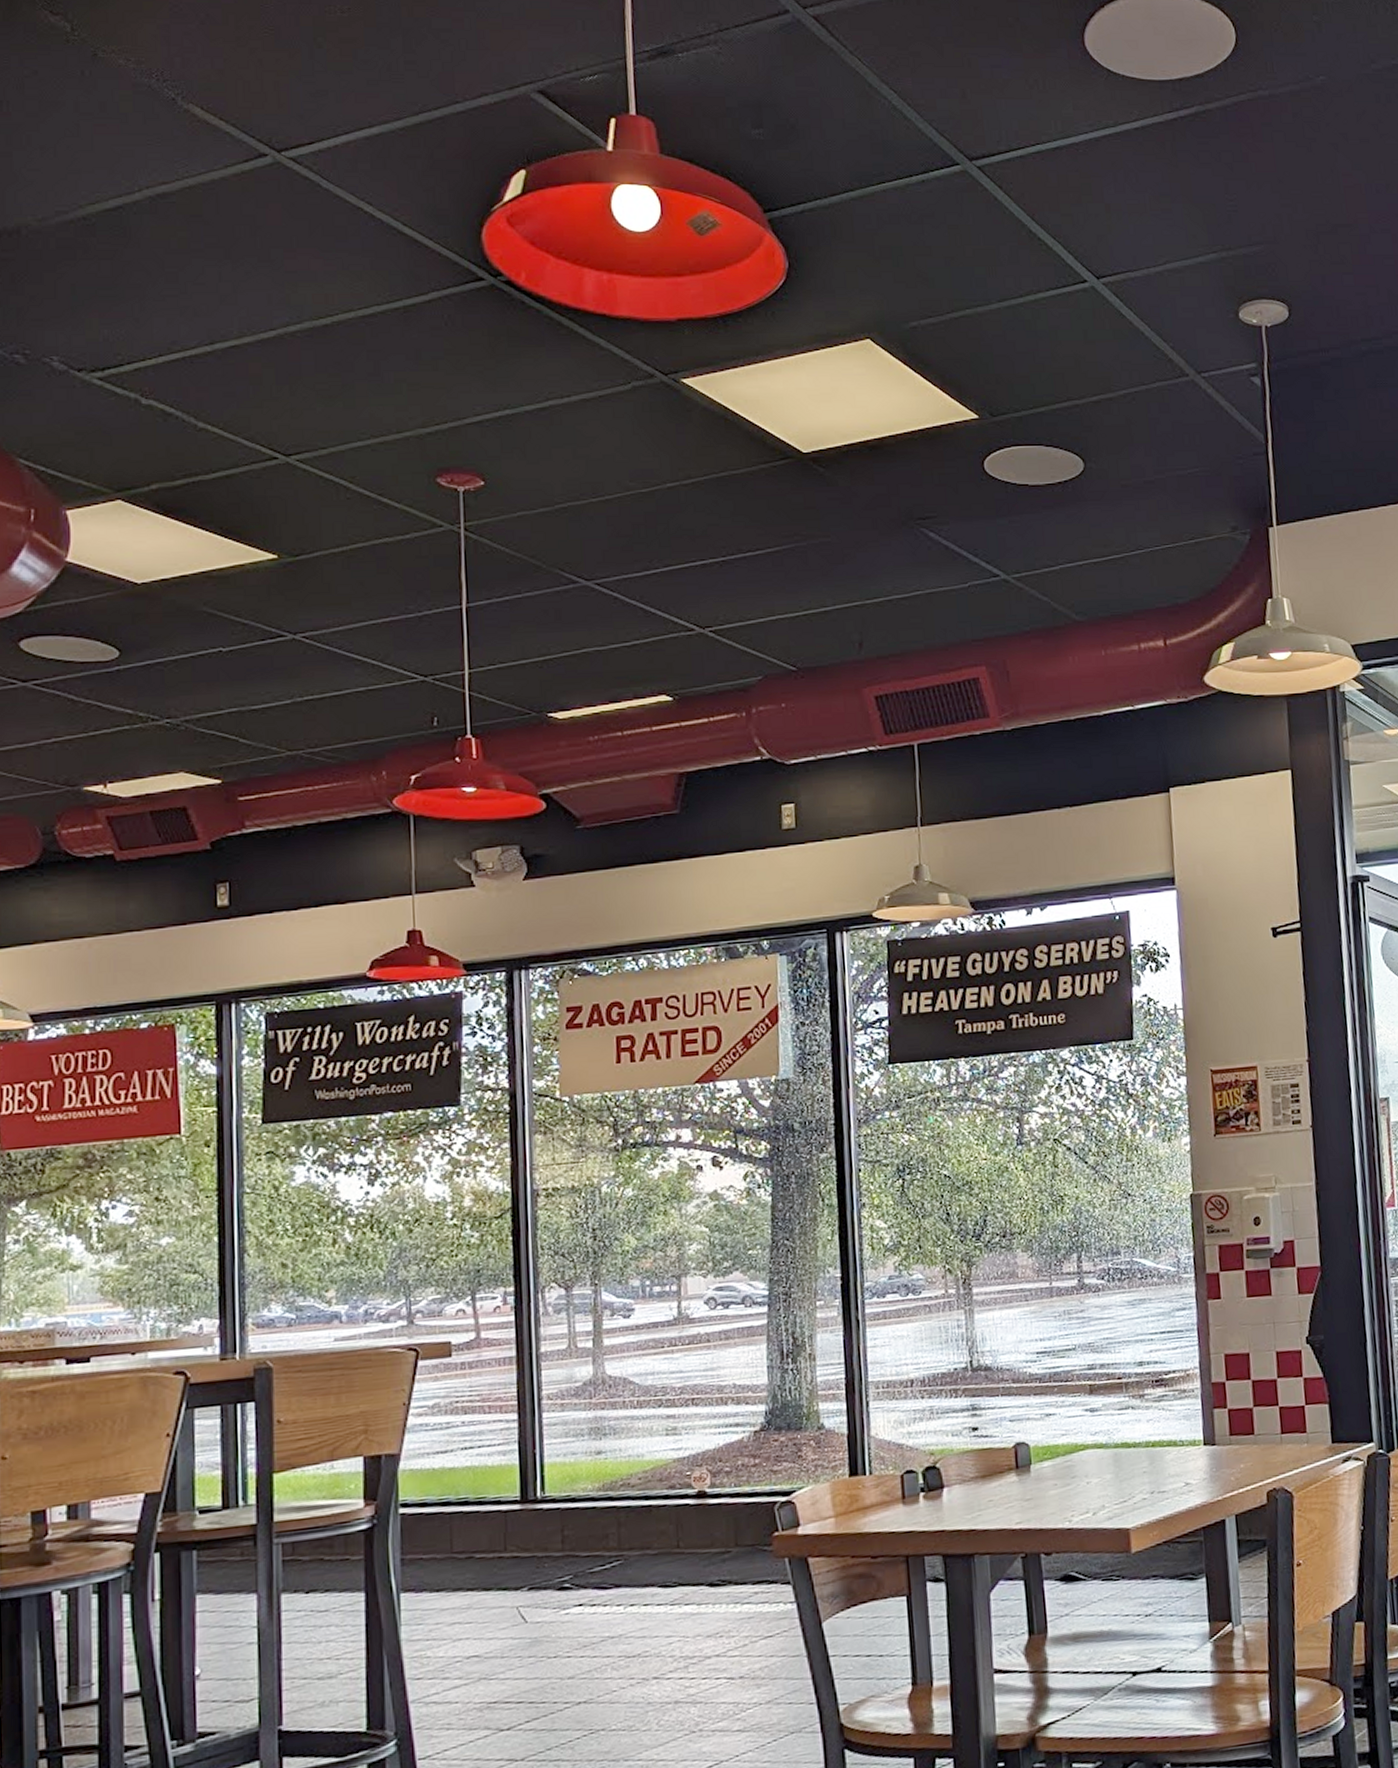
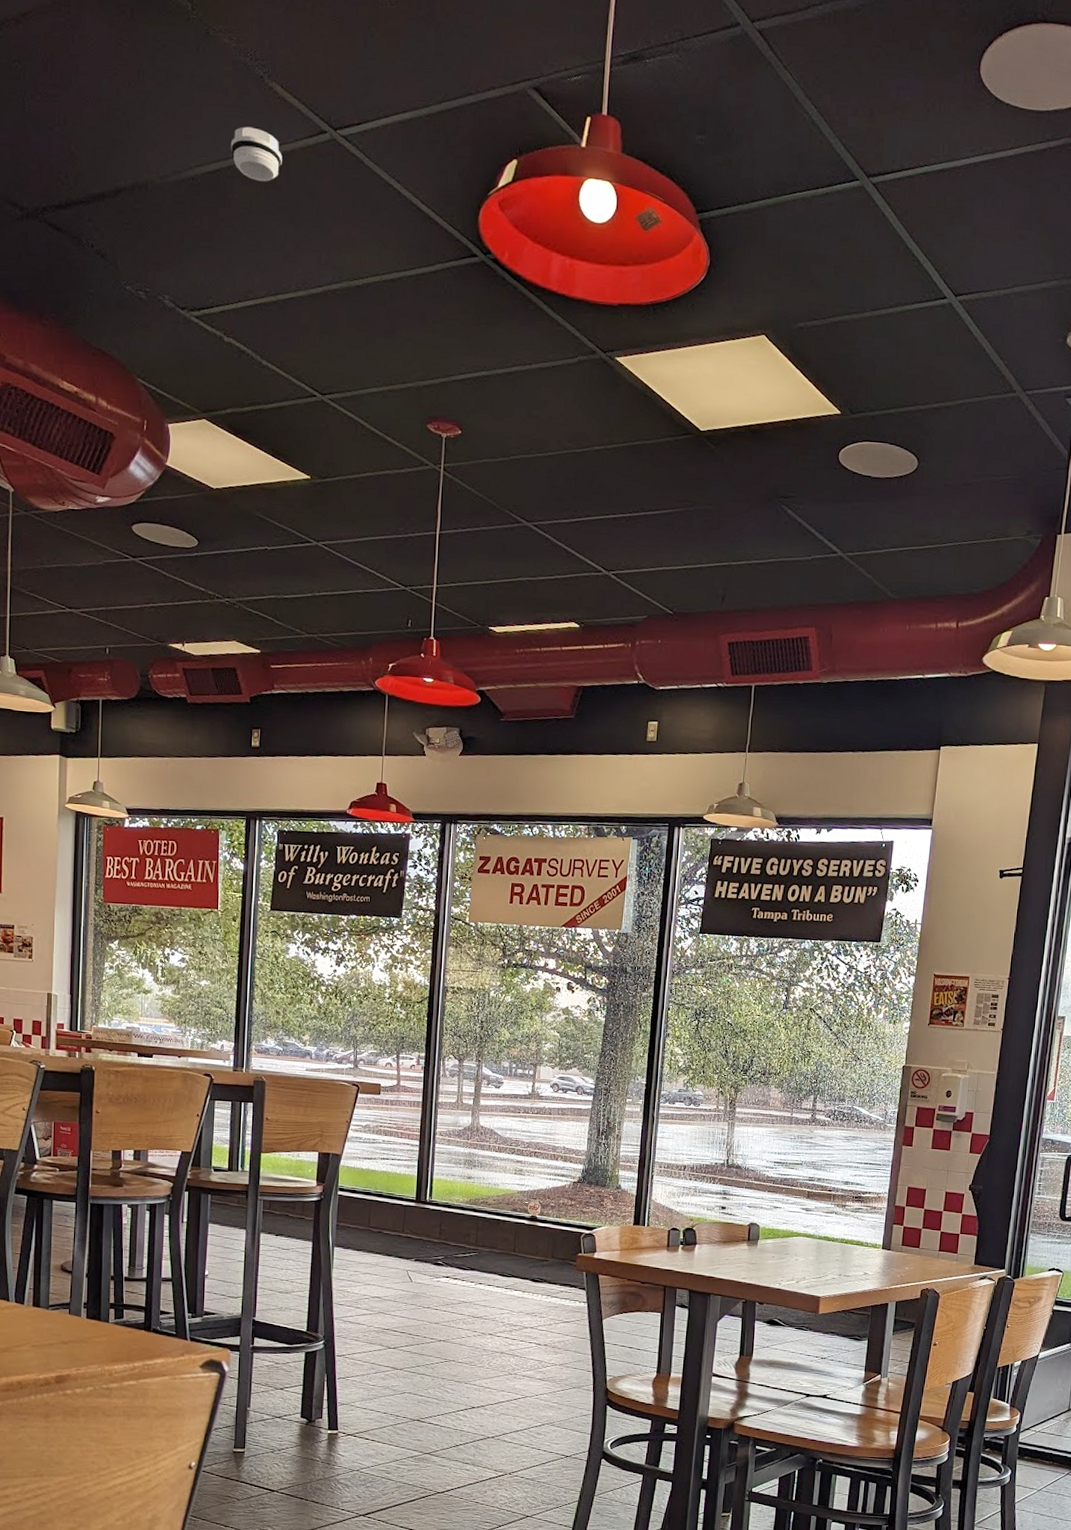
smoke detector: none [135,155,209,216] -> present [230,126,282,182]

